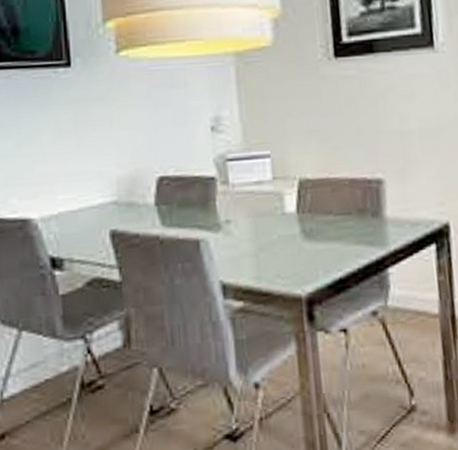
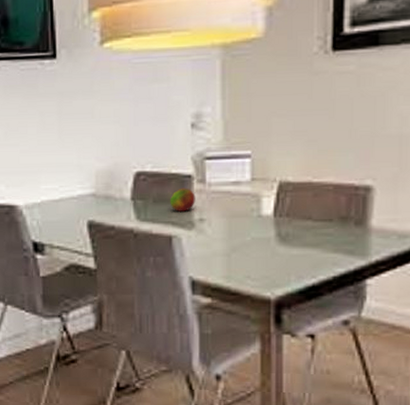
fruit: none [194,190,221,215] -> present [169,188,196,212]

